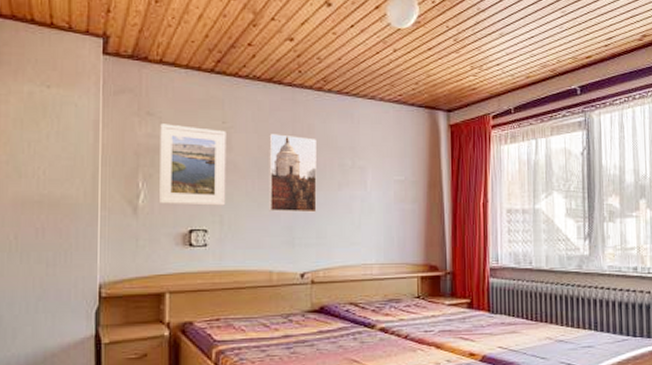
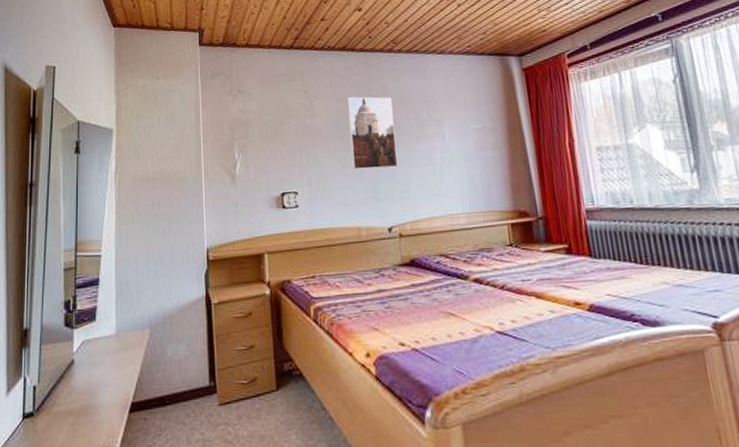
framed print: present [158,123,226,206] -> none [250,98,312,172]

